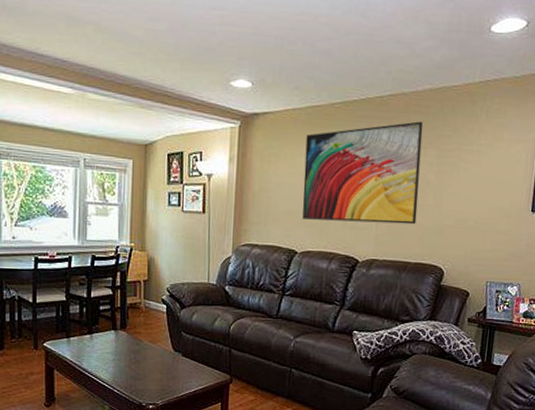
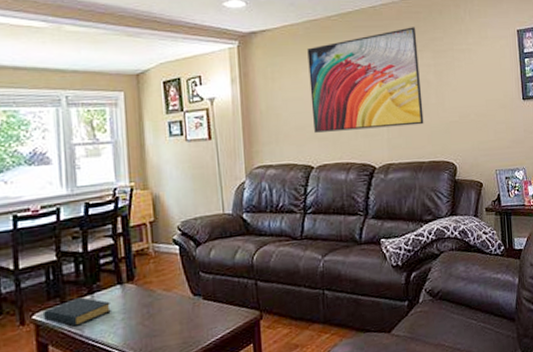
hardback book: none [53,335,105,358] -> present [44,297,111,326]

